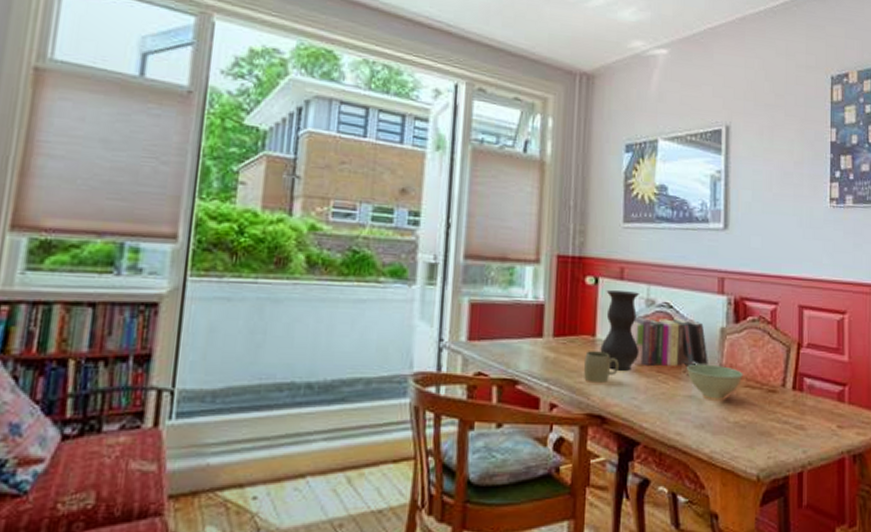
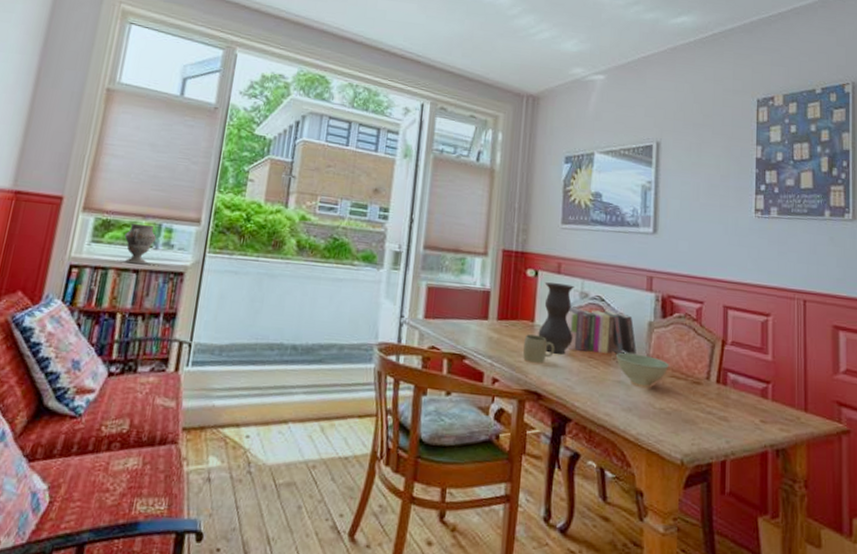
decorative vase: none [72,242,117,296] -> present [124,223,156,264]

